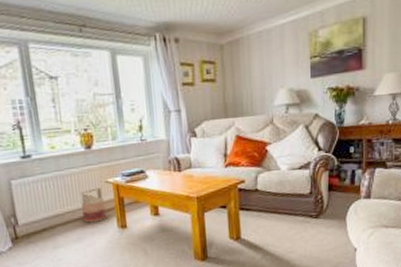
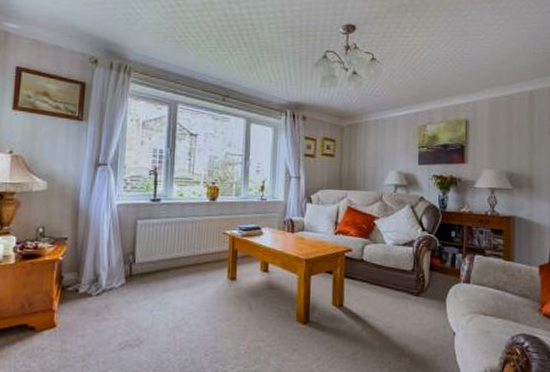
basket: present [80,187,106,223] -> none [197,237,220,271]

